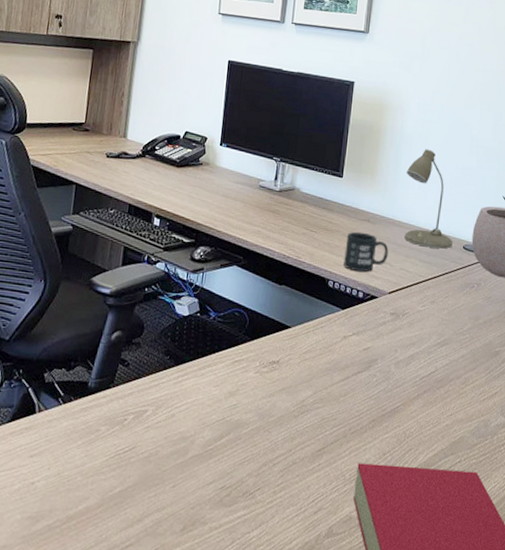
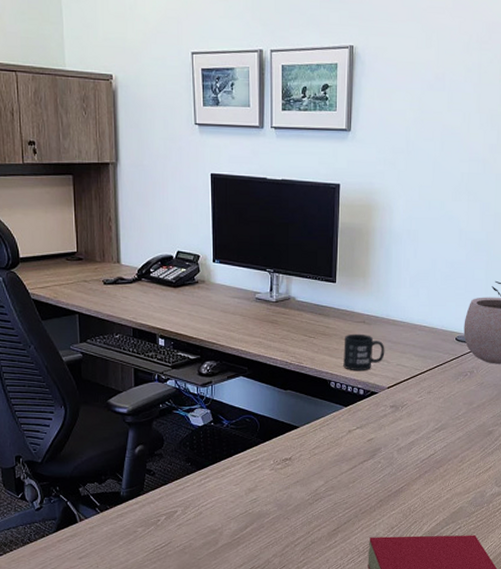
desk lamp: present [404,149,453,249] -> none [397,246,446,342]

